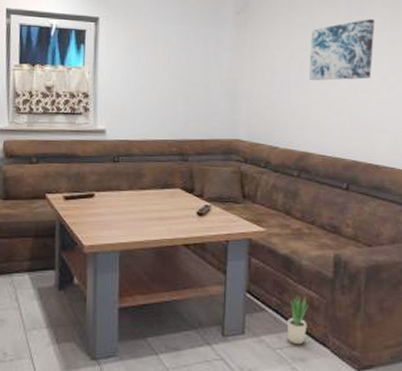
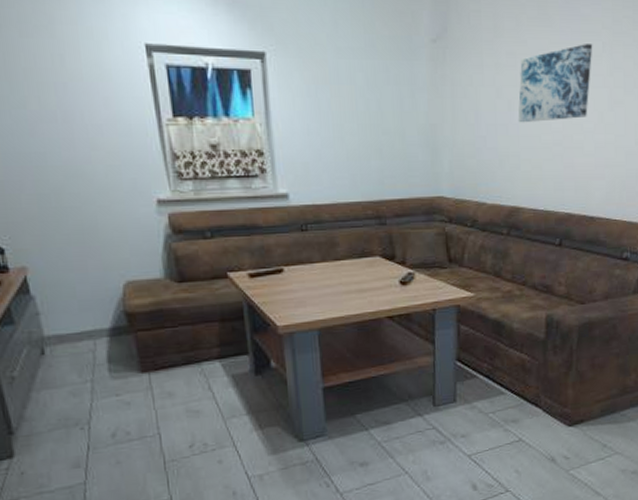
potted plant: present [287,295,308,345] -> none [499,359,520,408]

